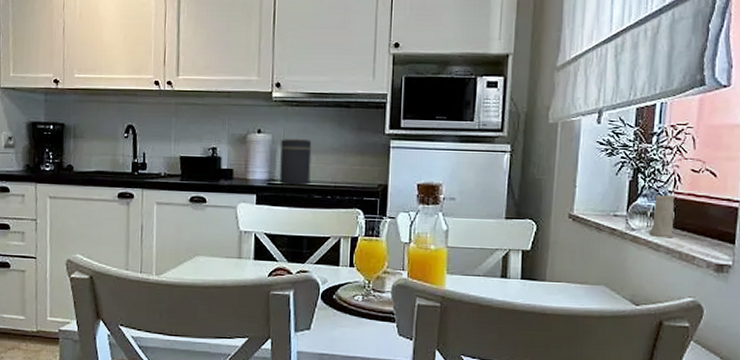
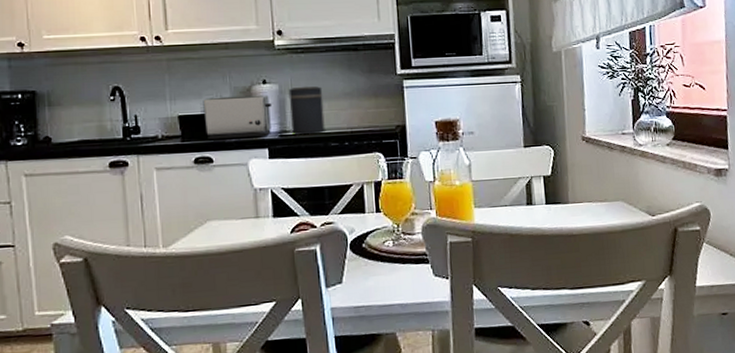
toaster: none [202,142,264,184] -> present [203,94,272,141]
candle: present [649,191,675,238] -> none [655,106,677,151]

